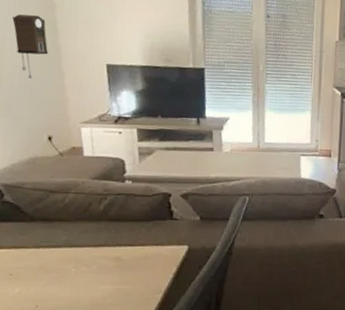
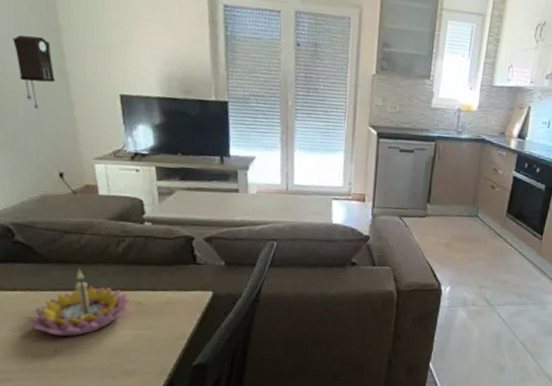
candle holder: none [12,225,109,293] -> present [28,268,130,337]

